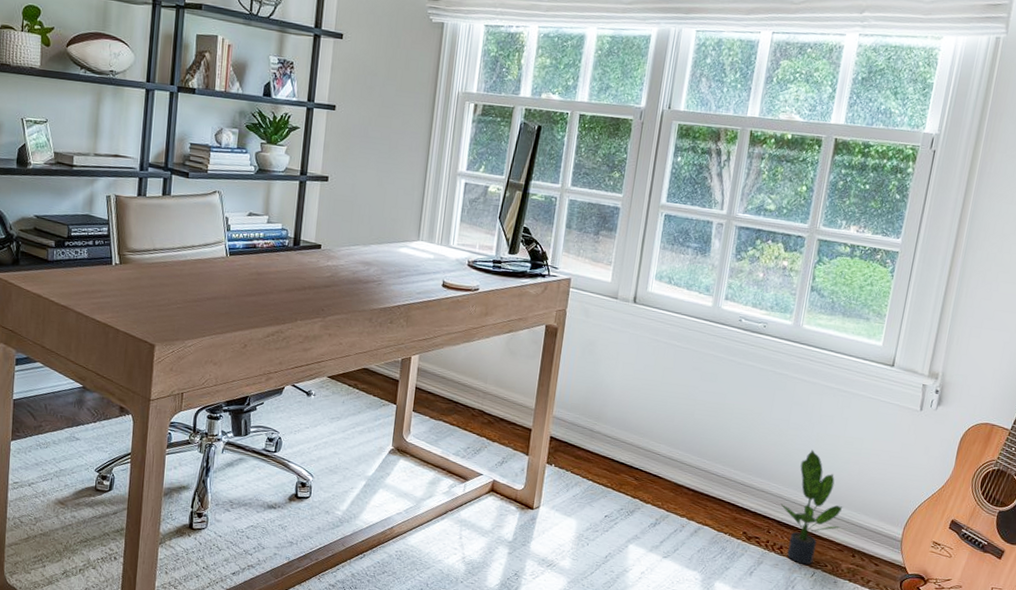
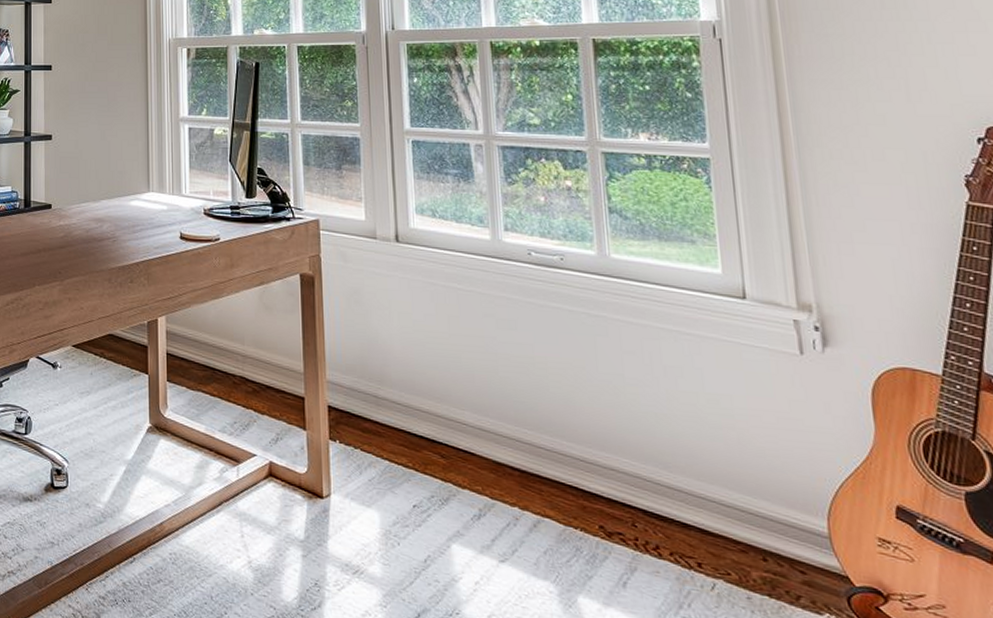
potted plant: present [780,449,843,565] -> none [641,412,733,573]

